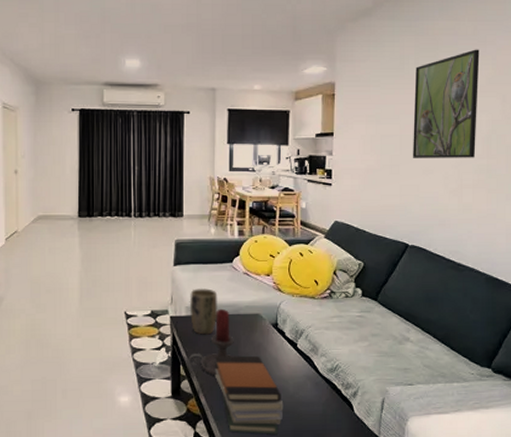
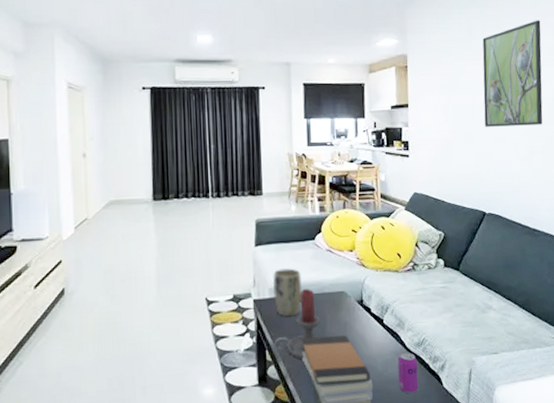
beverage can: none [308,376,329,417] -> present [397,351,419,394]

